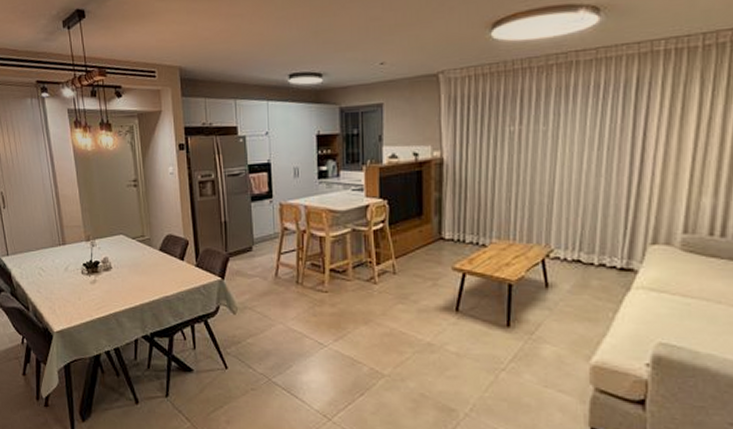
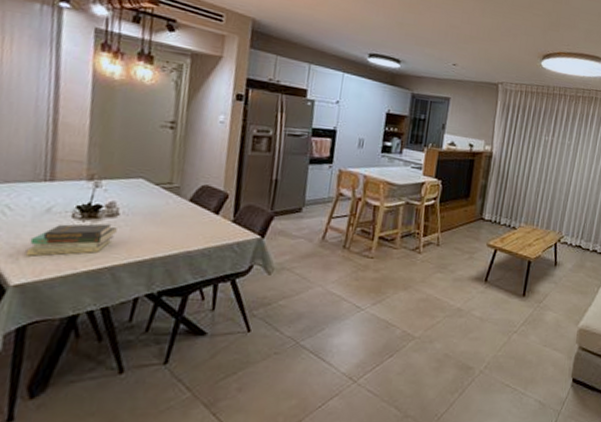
books: none [59,277,113,308] -> present [25,223,117,256]

